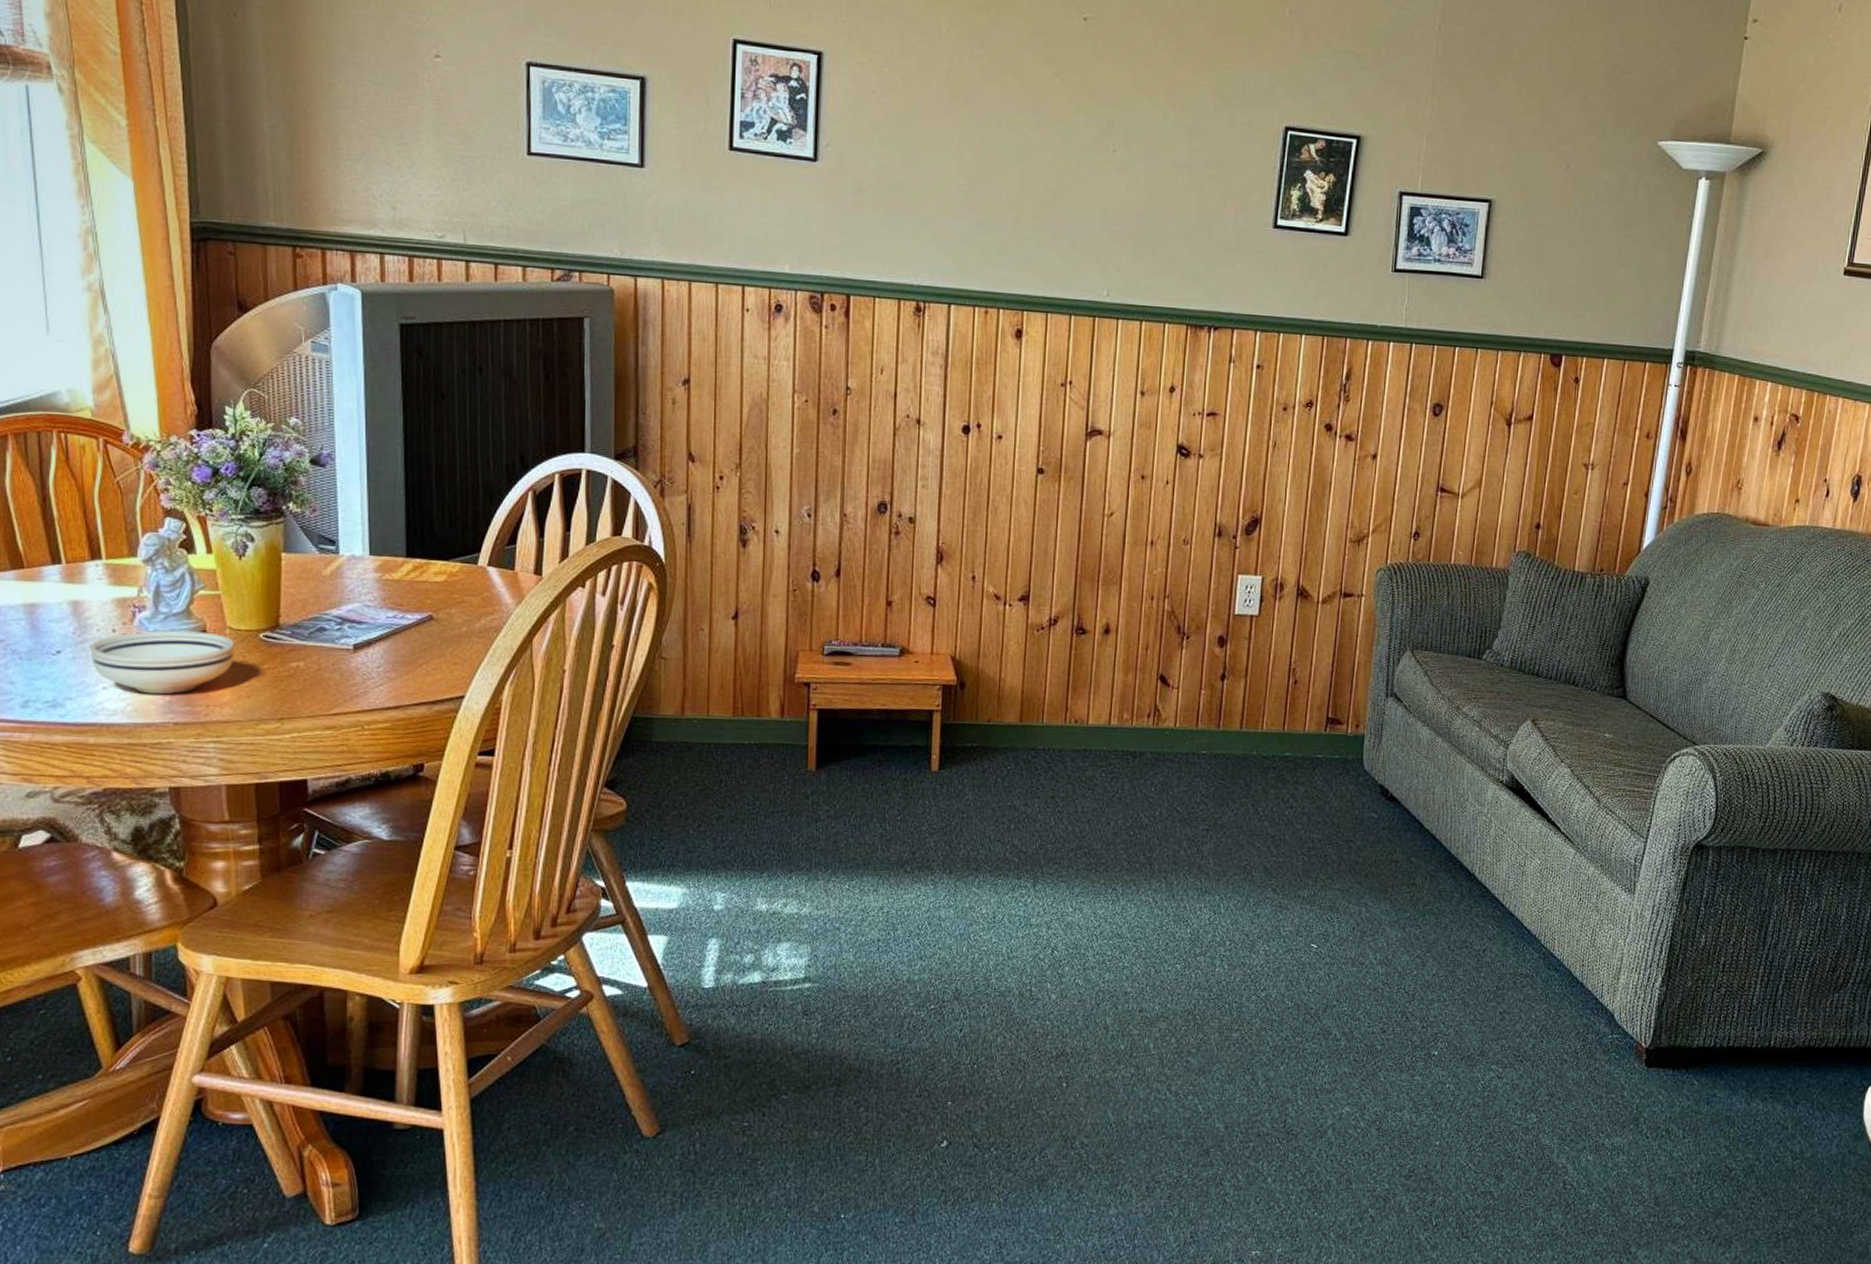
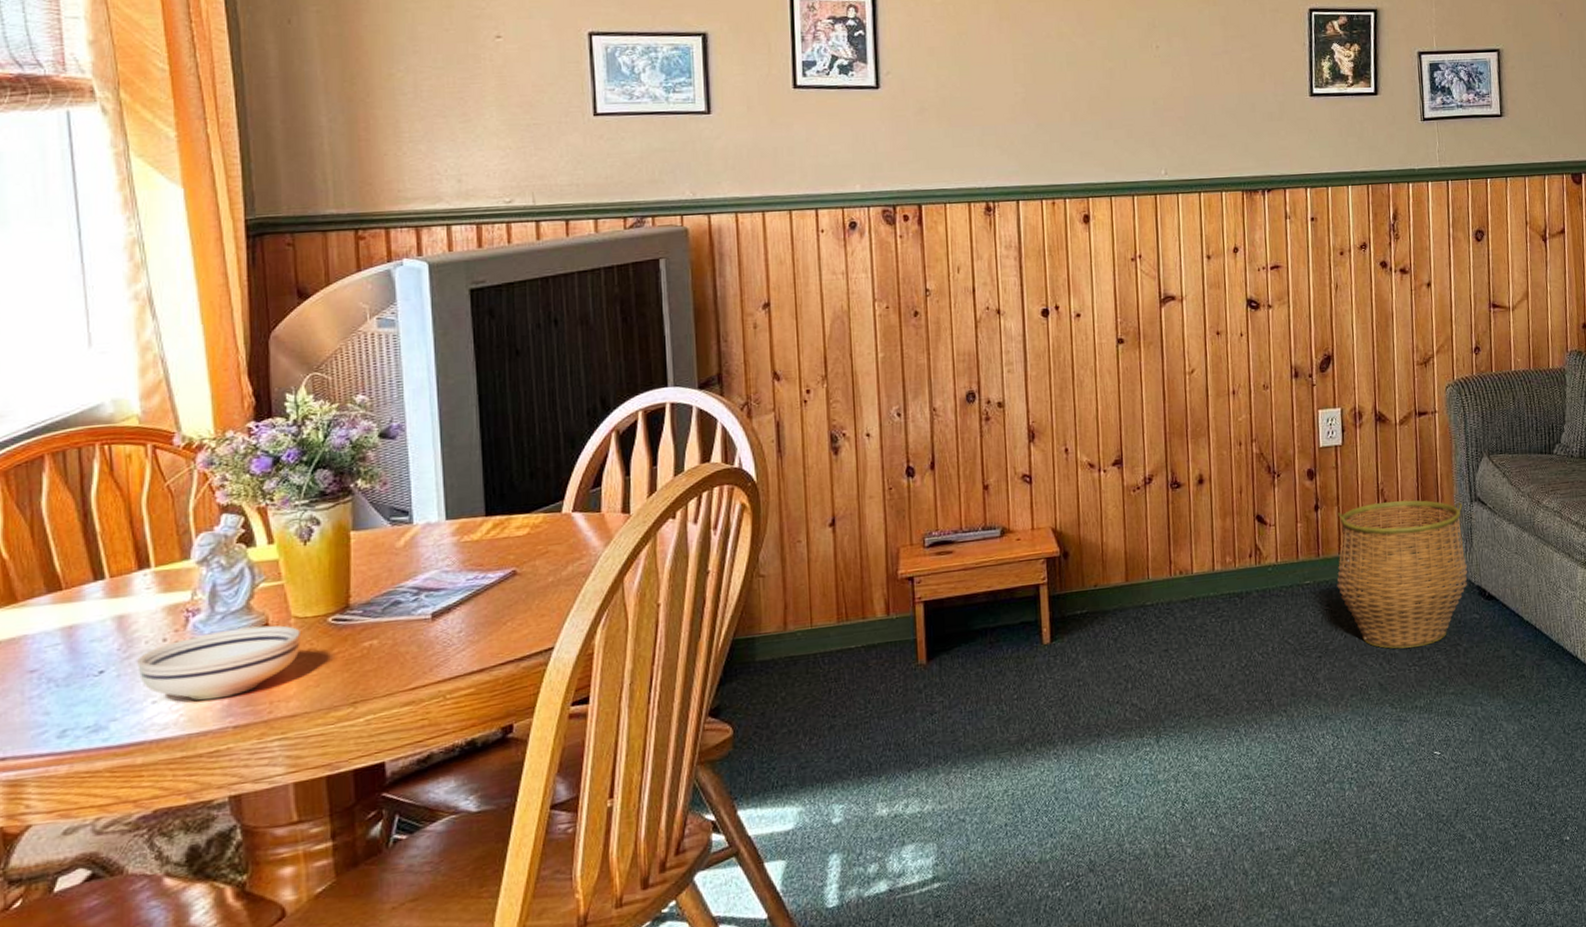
basket: none [1234,681,1376,837] -> present [1337,500,1467,649]

